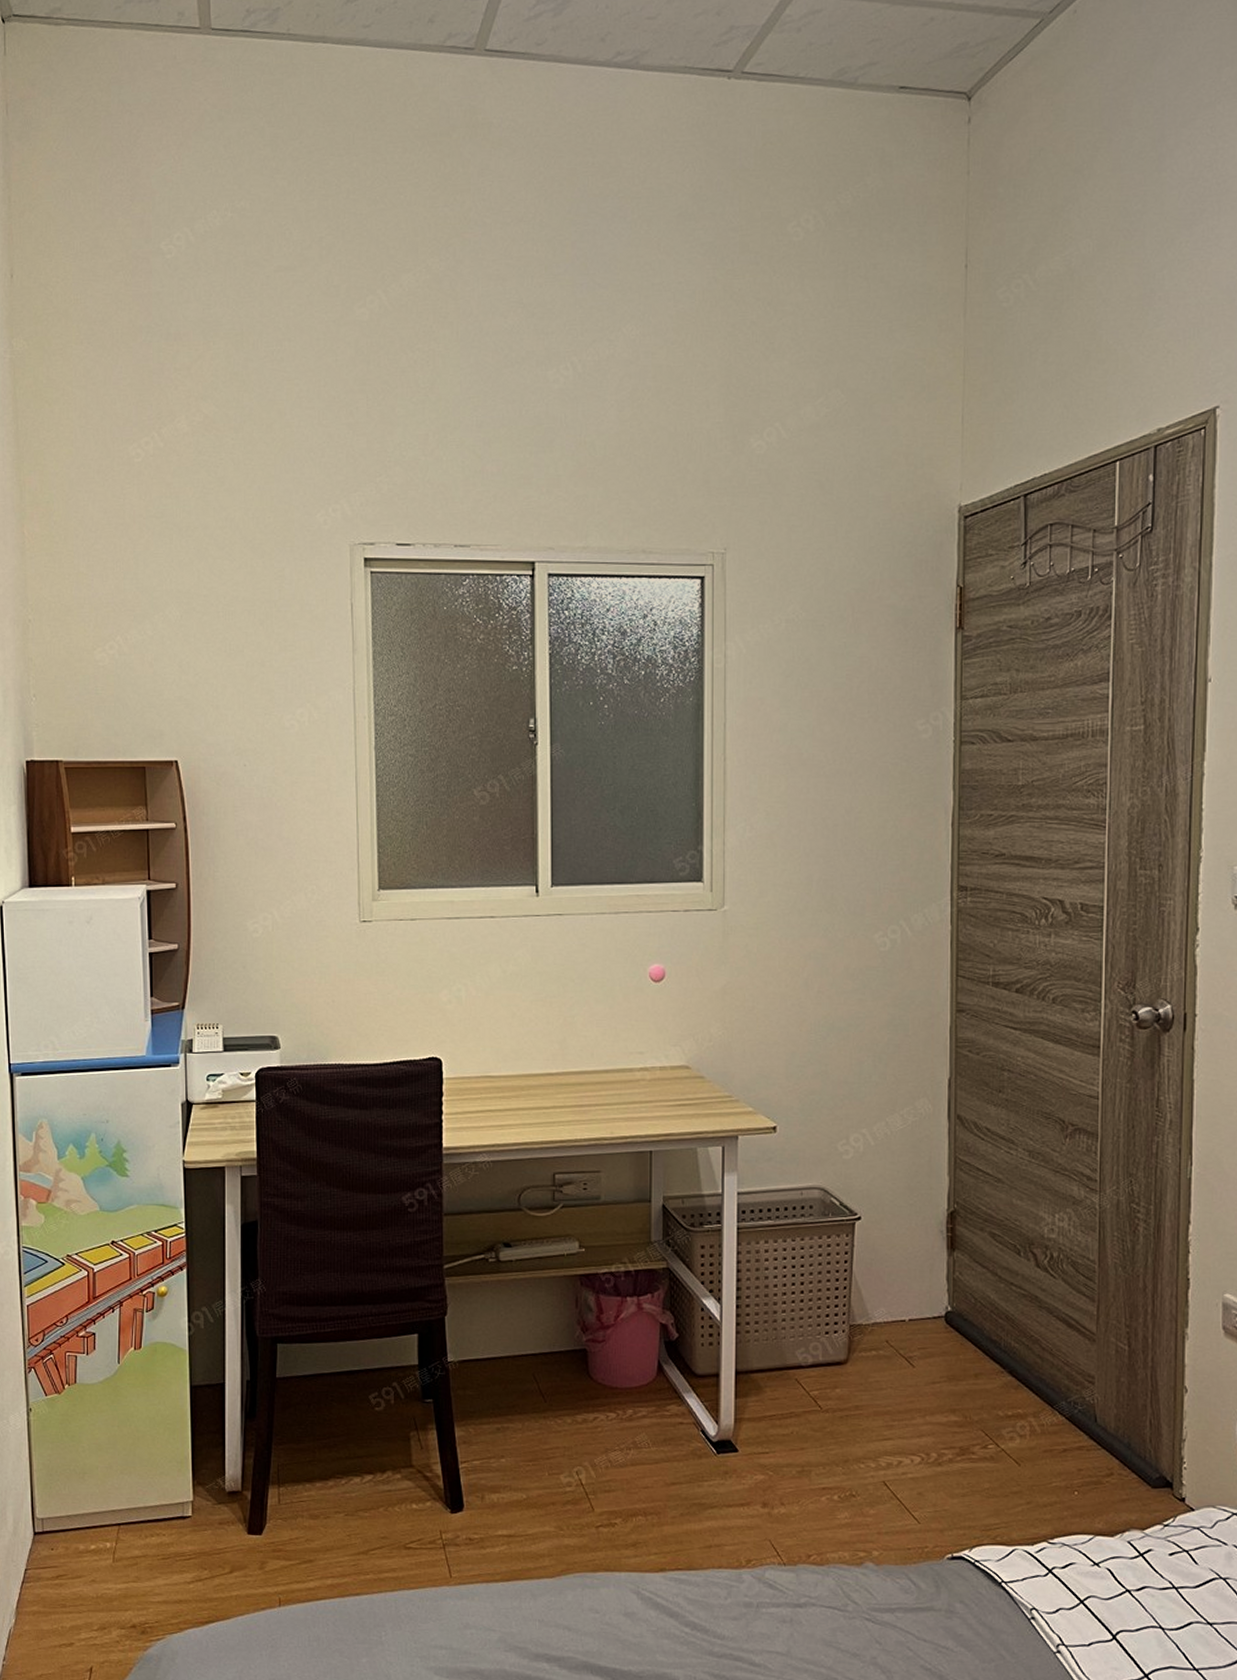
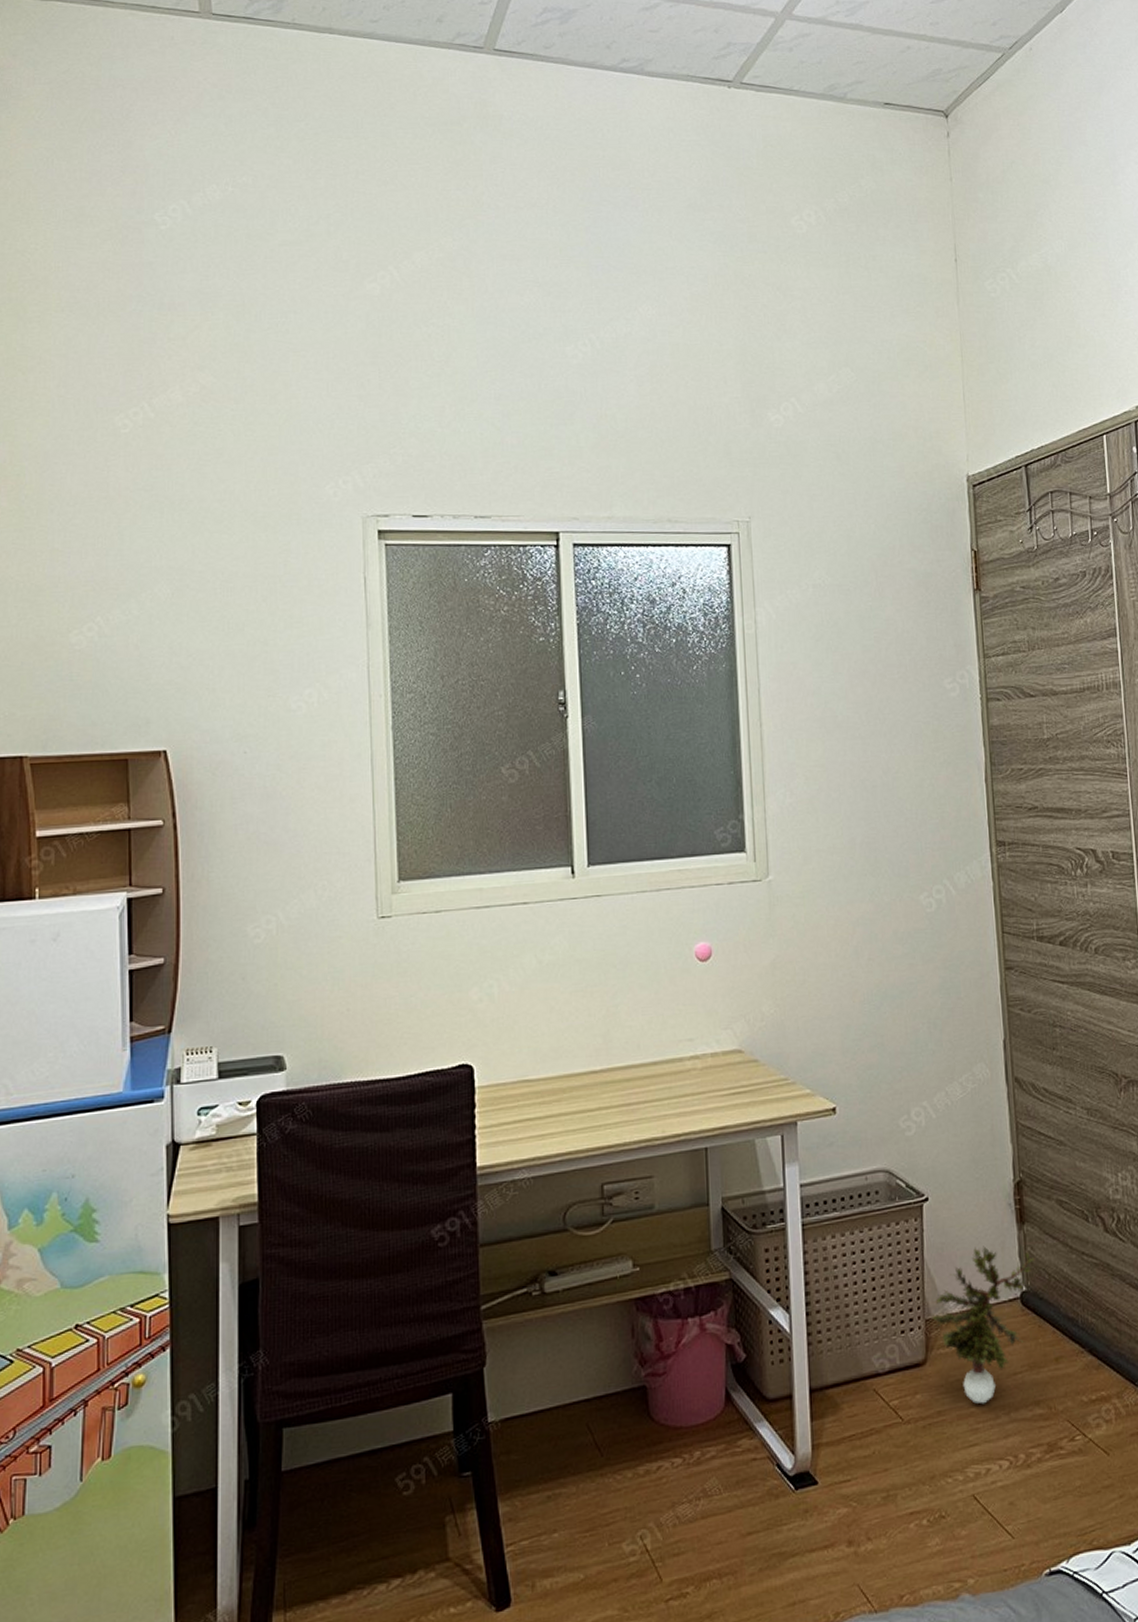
potted plant: none [855,1266,962,1405] -> present [930,1246,1035,1404]

